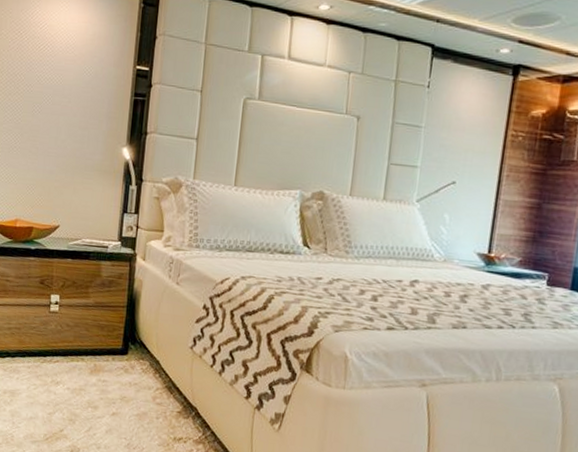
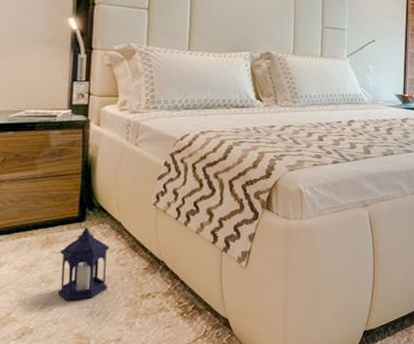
lantern: none [102,352,148,431] -> present [58,219,110,301]

